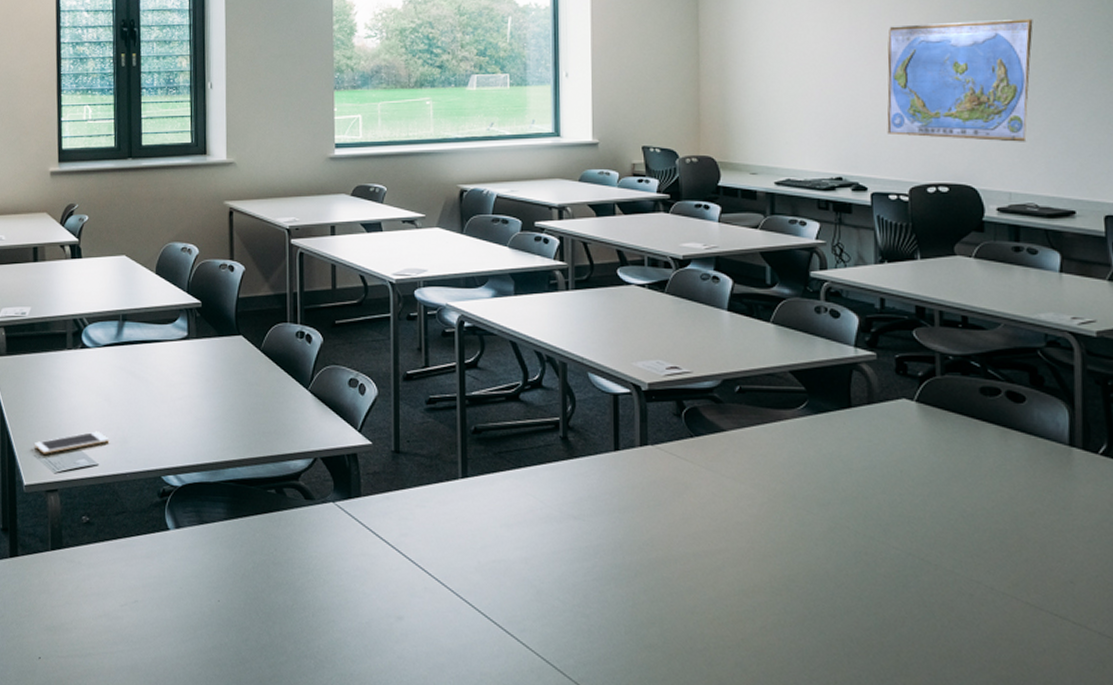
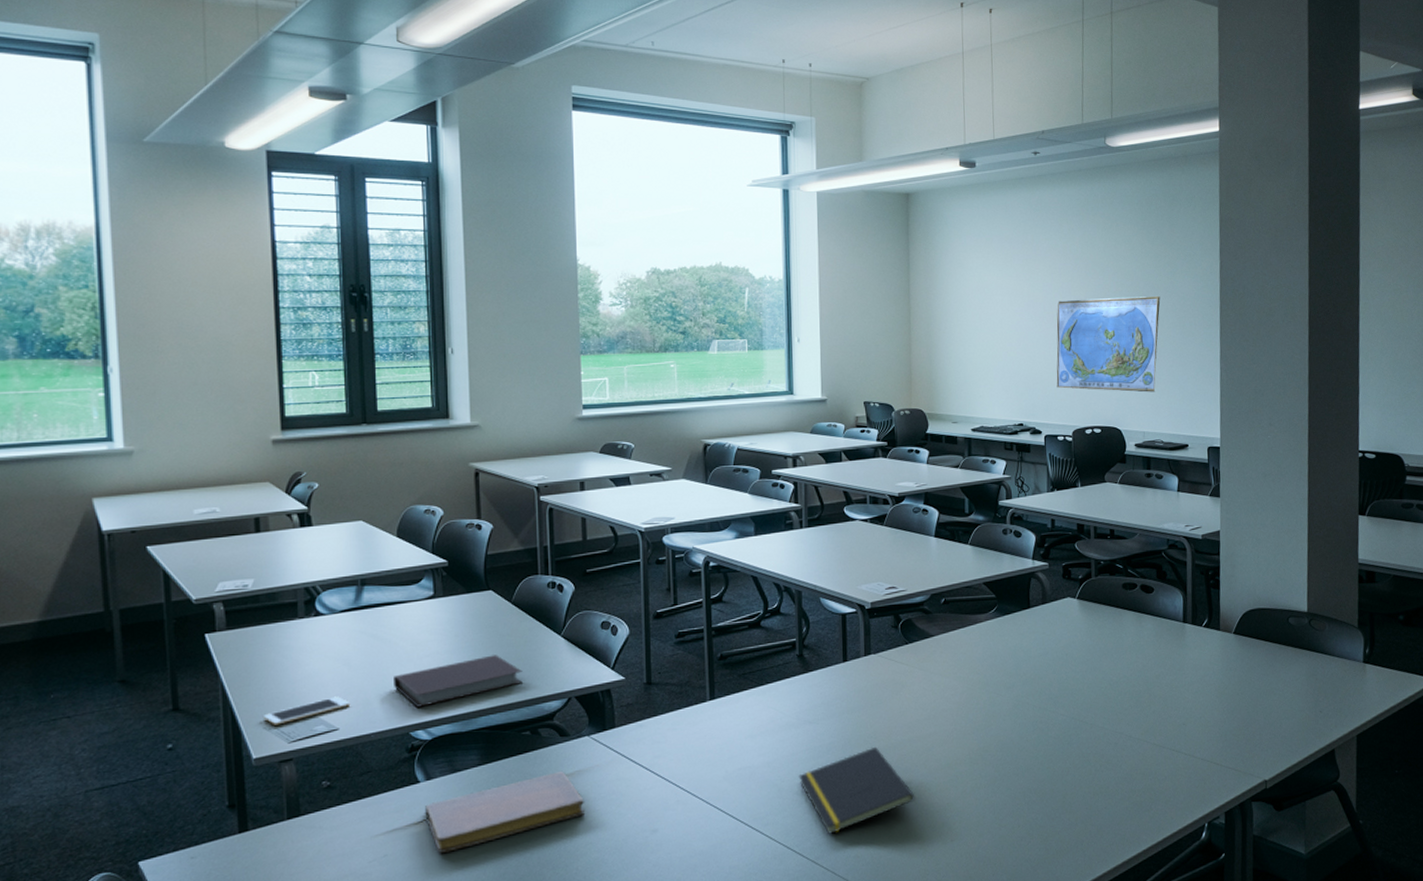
notebook: none [149,404,269,451] -> present [394,655,523,707]
notebook: none [173,536,329,608] -> present [425,770,586,853]
notepad: none [560,556,701,654] -> present [799,746,915,834]

